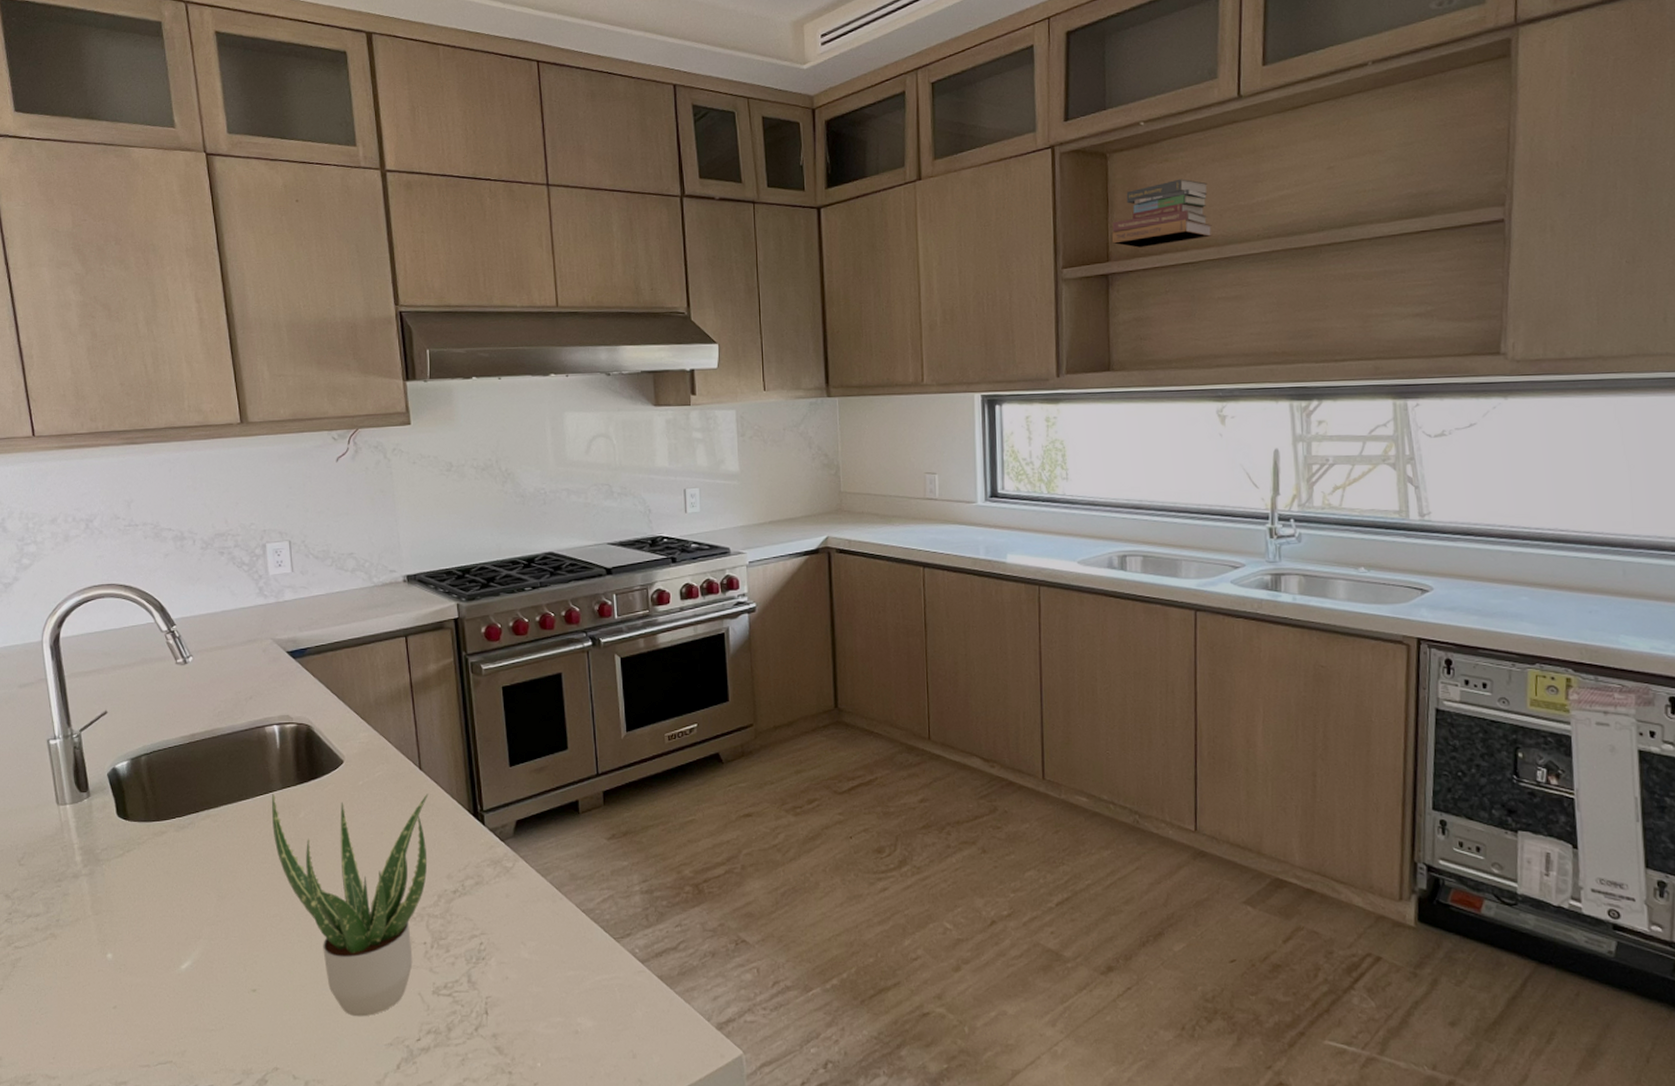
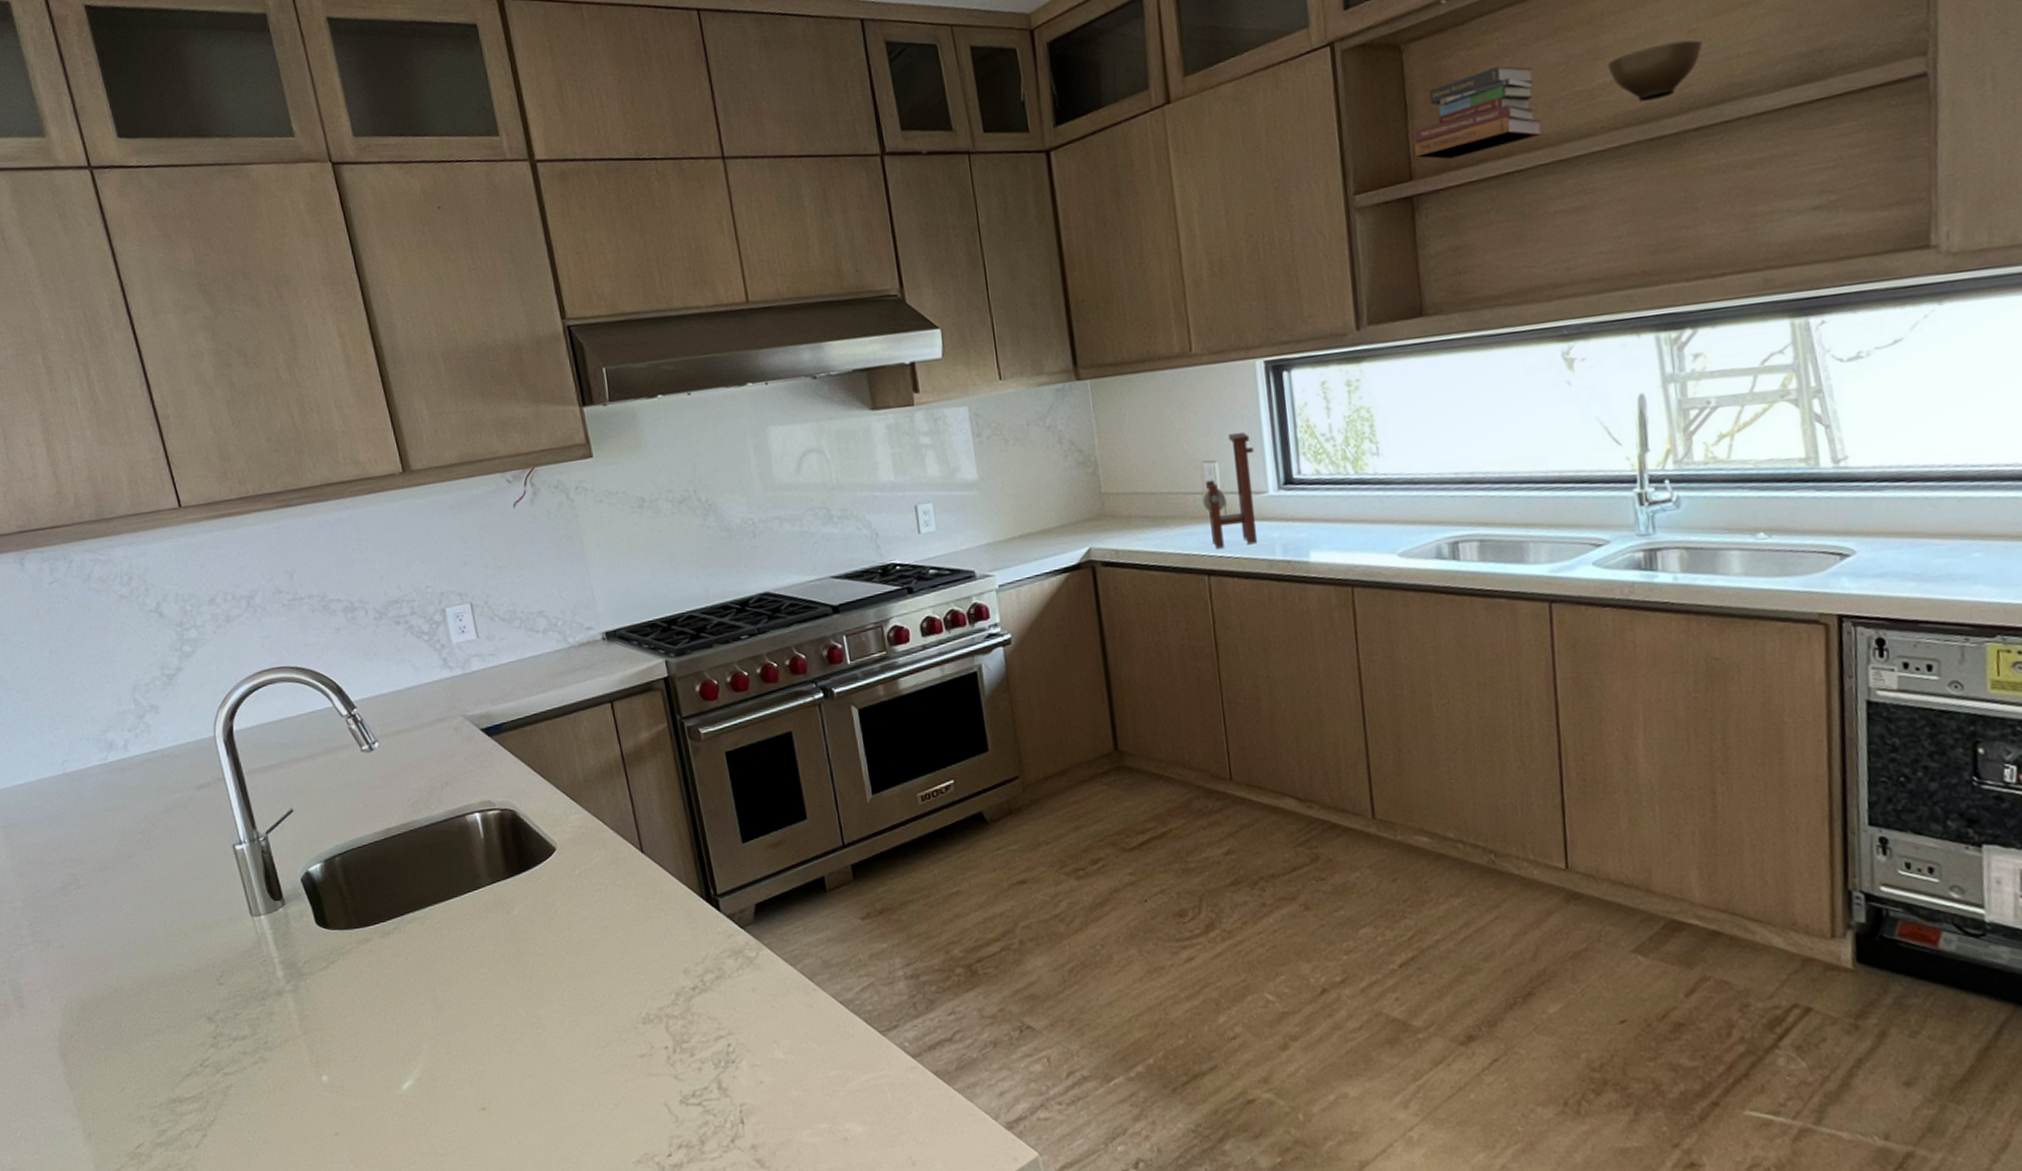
potted plant: present [271,794,429,1017] -> none [481,879,661,1133]
paper towel holder: none [922,451,968,545] -> present [1201,431,1258,549]
bowl: none [1265,174,1339,218] -> present [1607,39,1704,102]

